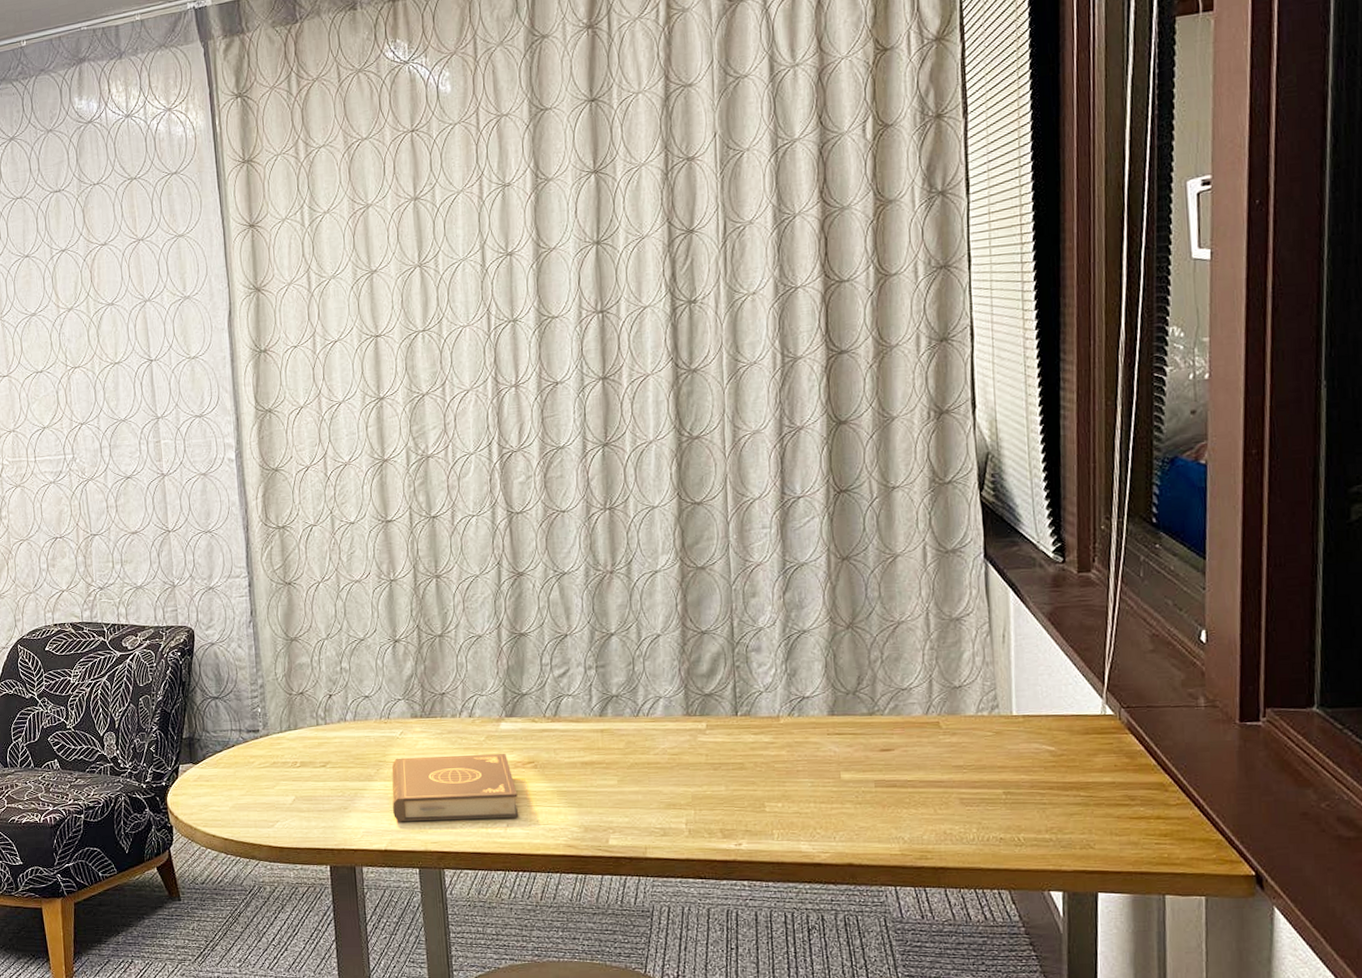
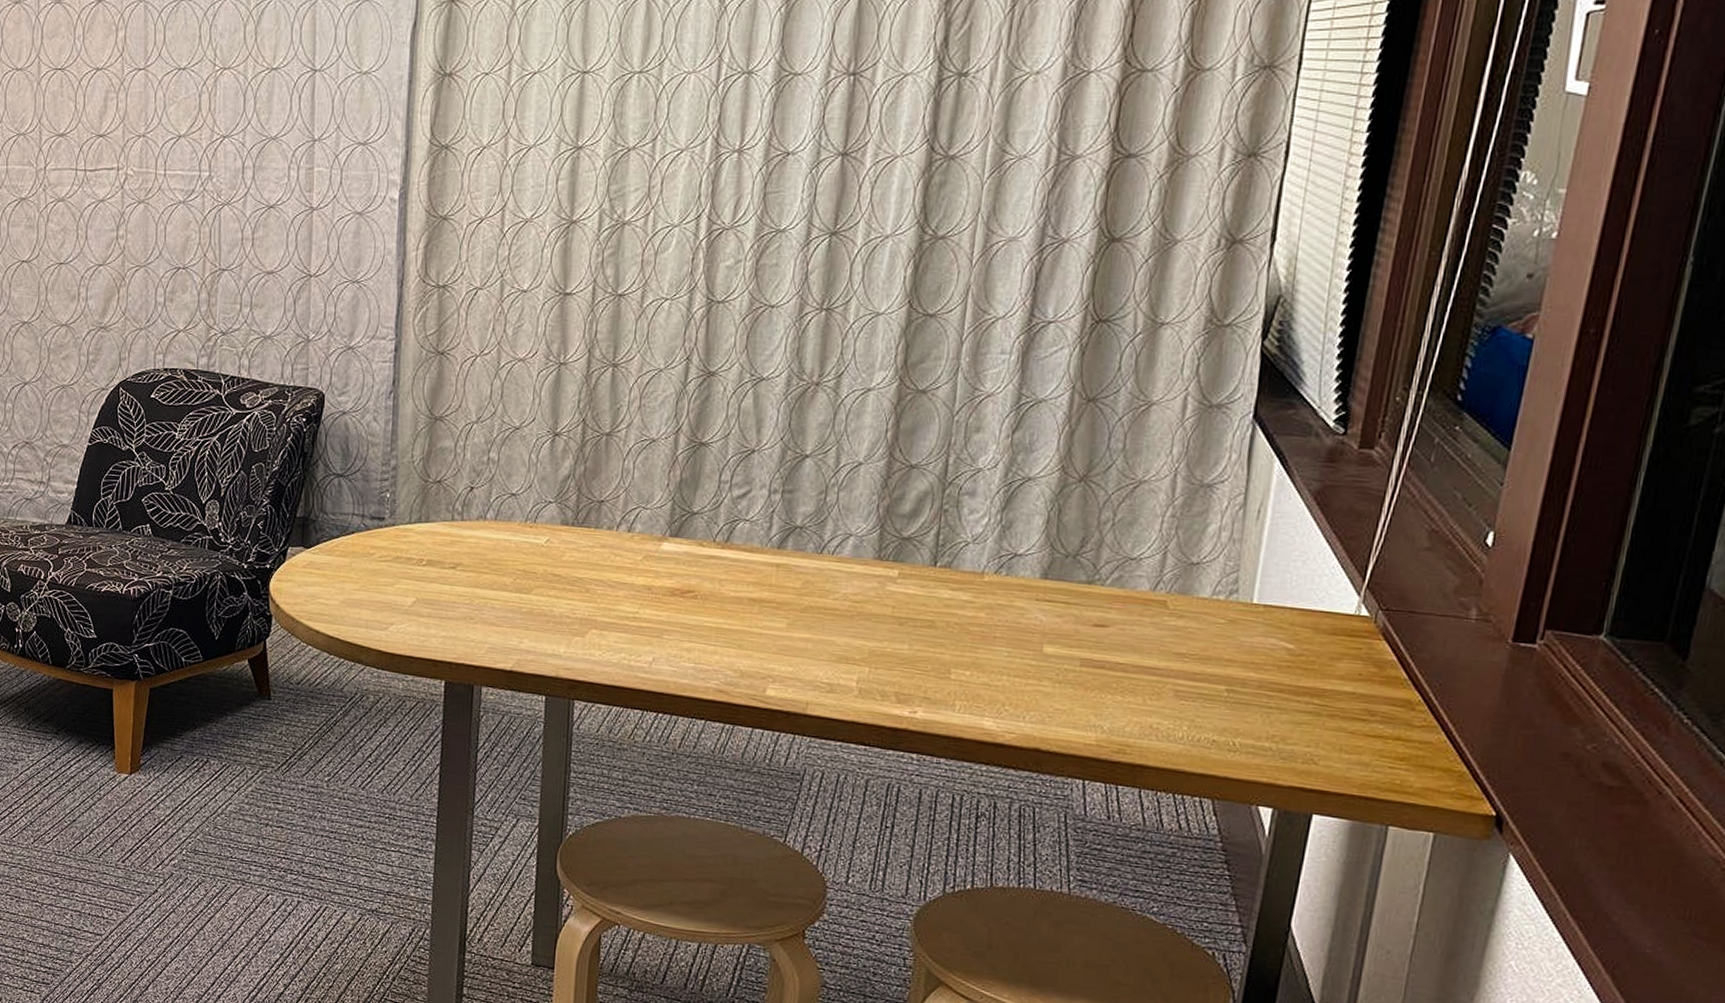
book: present [391,754,519,822] -> none [525,568,671,653]

